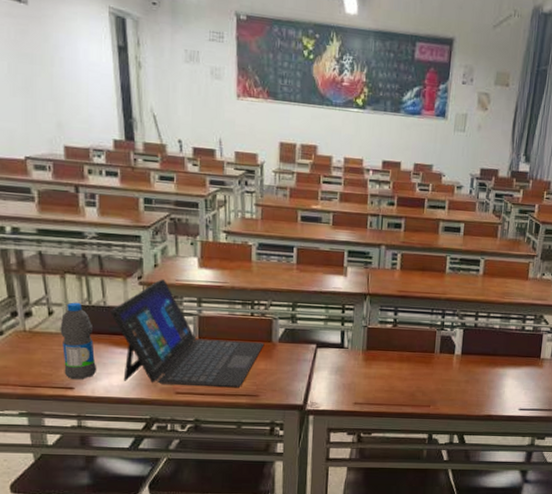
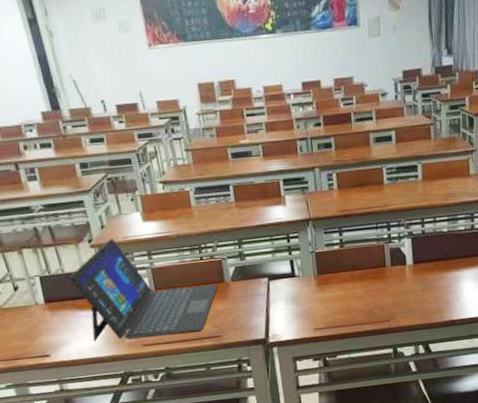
water bottle: present [60,302,97,380] -> none [26,274,68,348]

